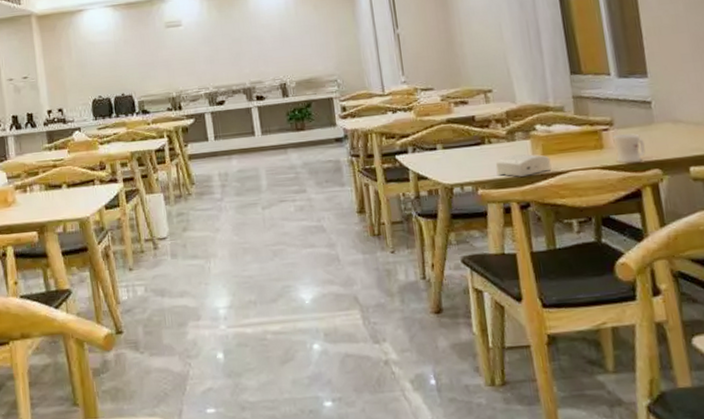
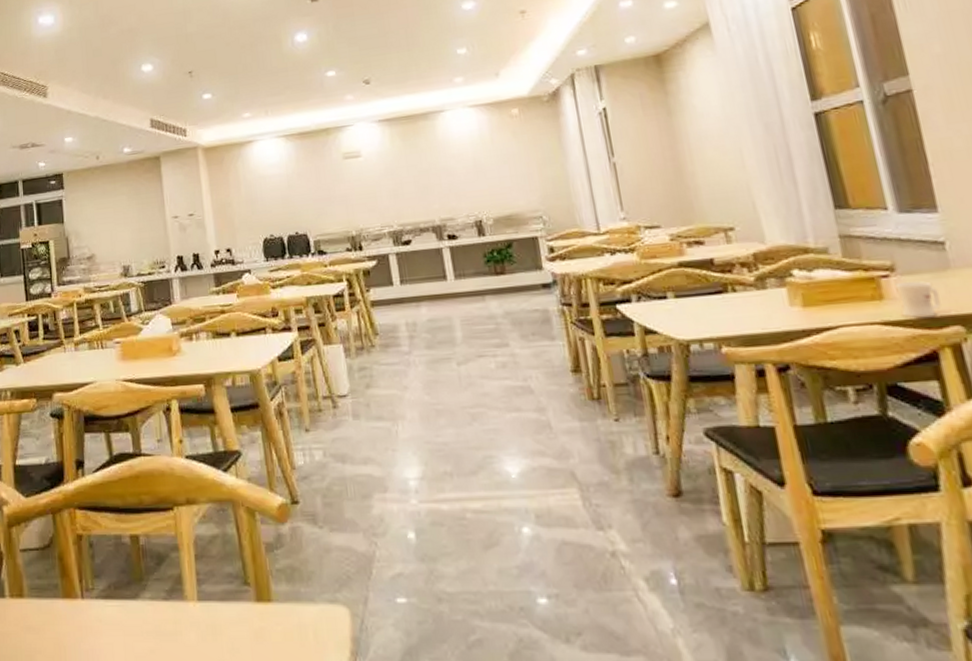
tissue dispenser: present [495,154,552,177] -> none [742,305,816,333]

